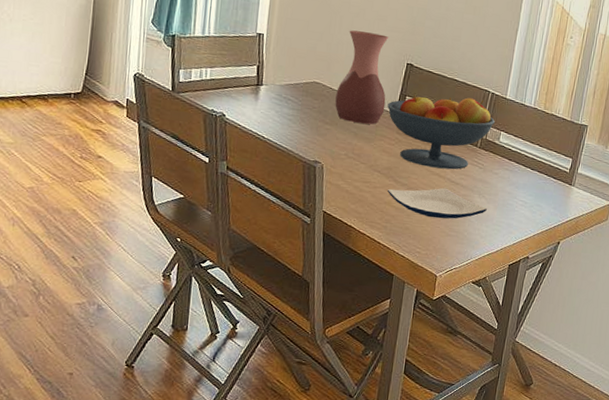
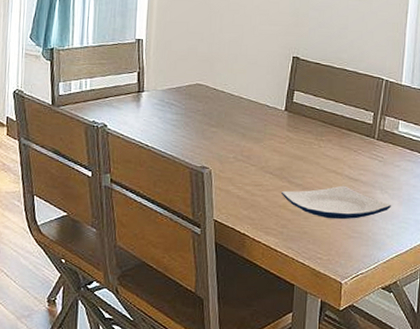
vase: present [335,30,389,125] -> none [220,28,273,123]
fruit bowl: present [387,94,495,170] -> none [275,87,391,165]

